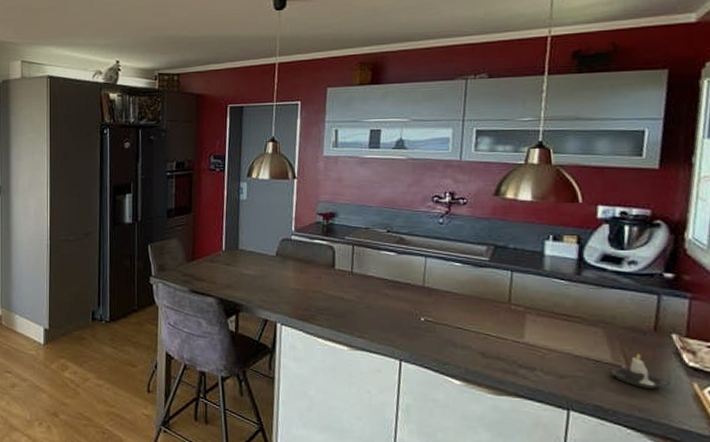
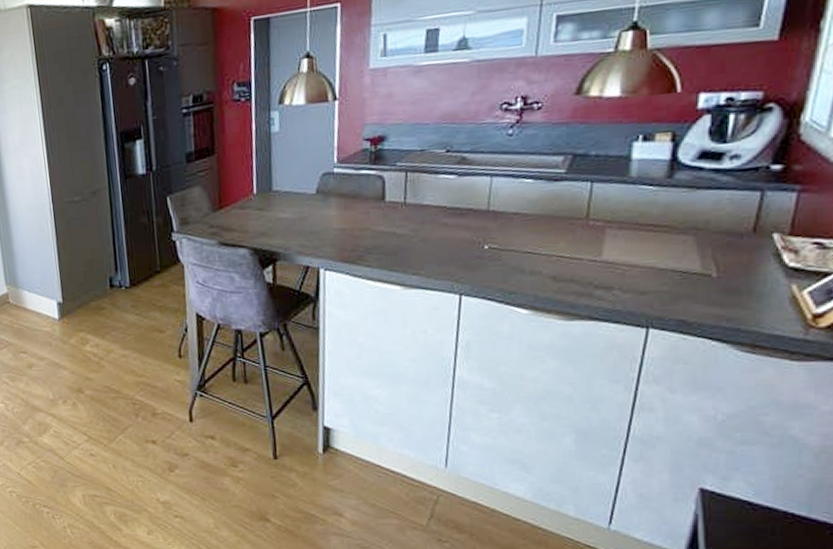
candle: present [611,353,670,389] -> none [699,259,765,296]

